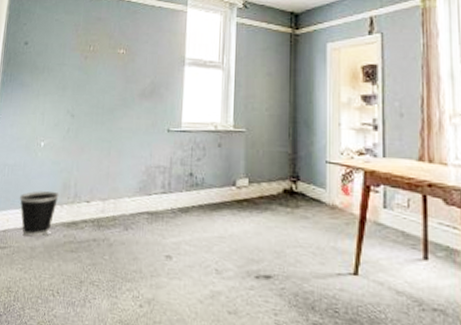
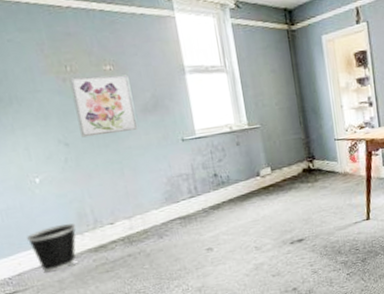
wall art: none [86,55,136,113] -> present [69,74,138,138]

